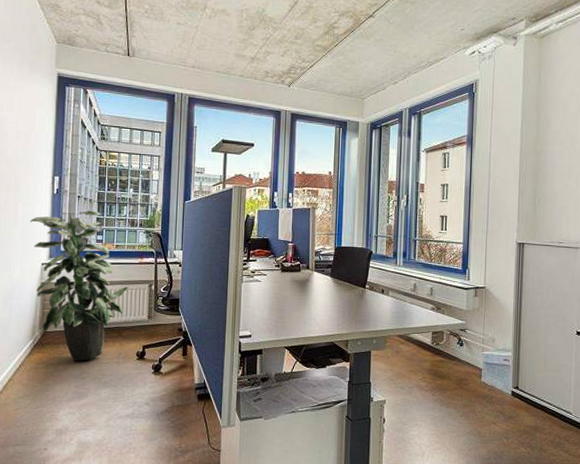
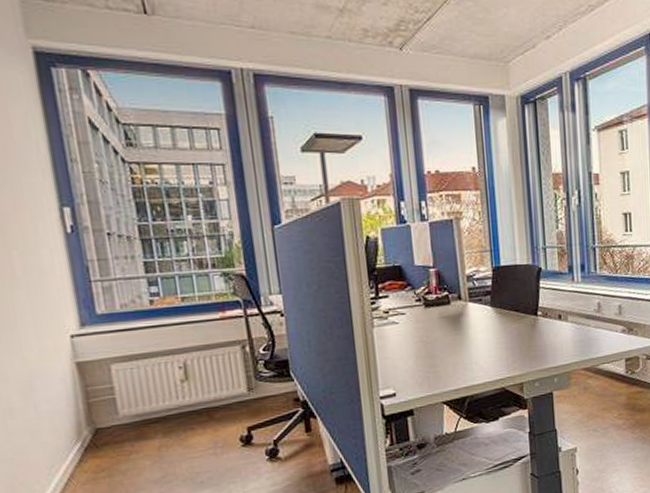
indoor plant: present [30,210,128,361] -> none [37,252,211,462]

